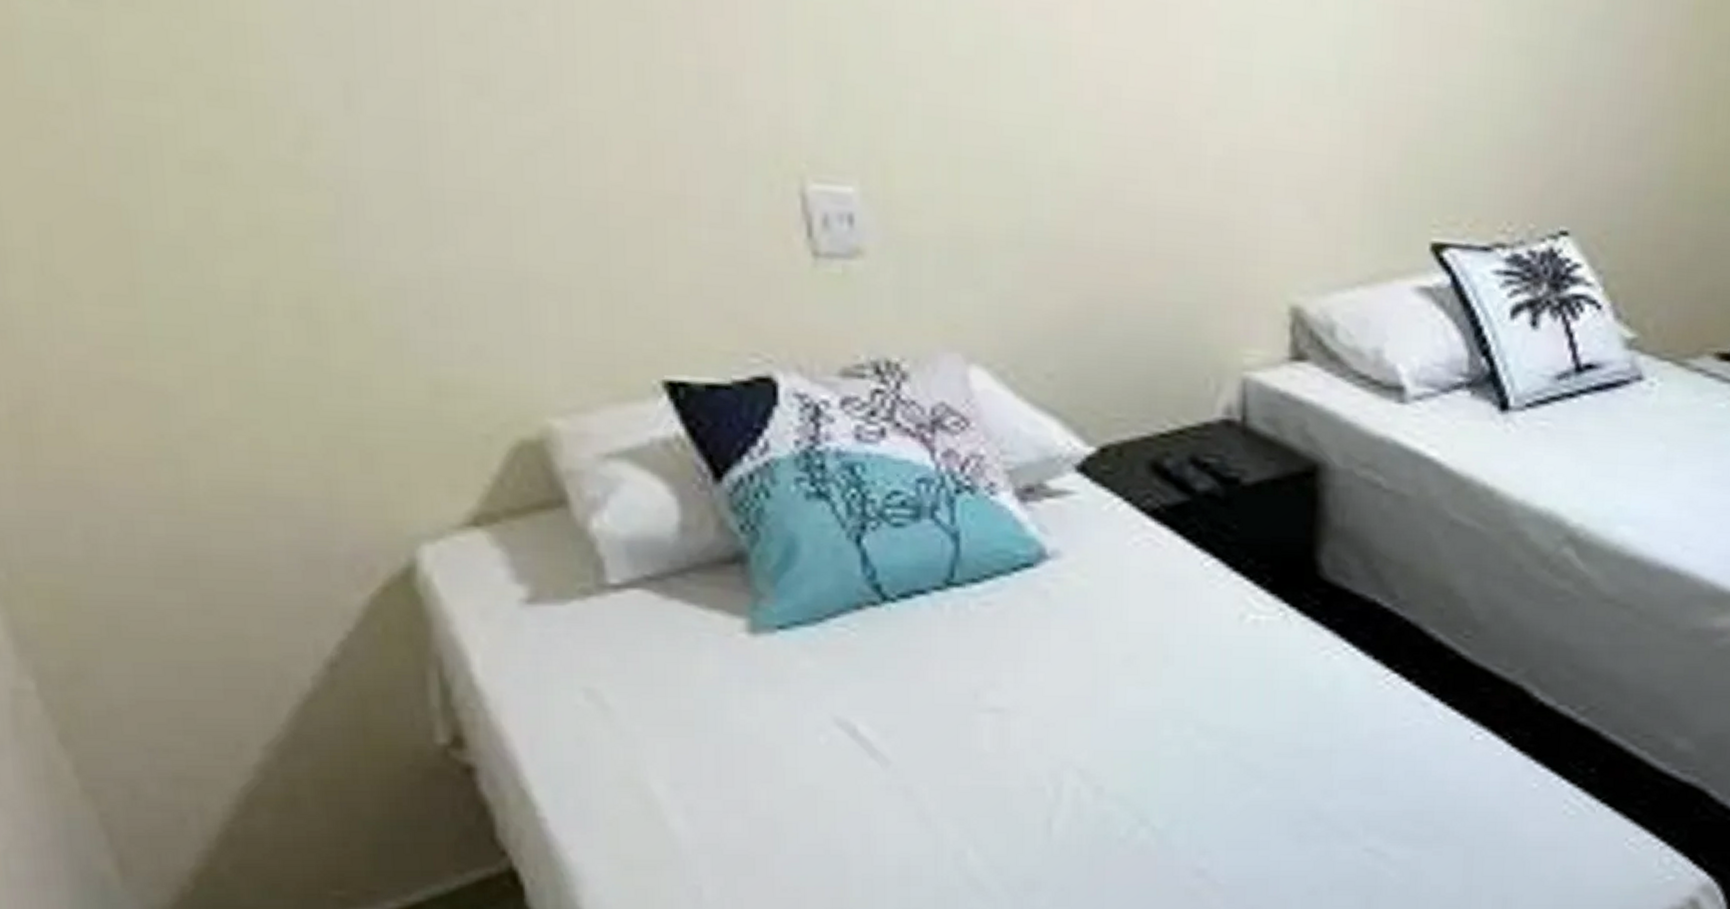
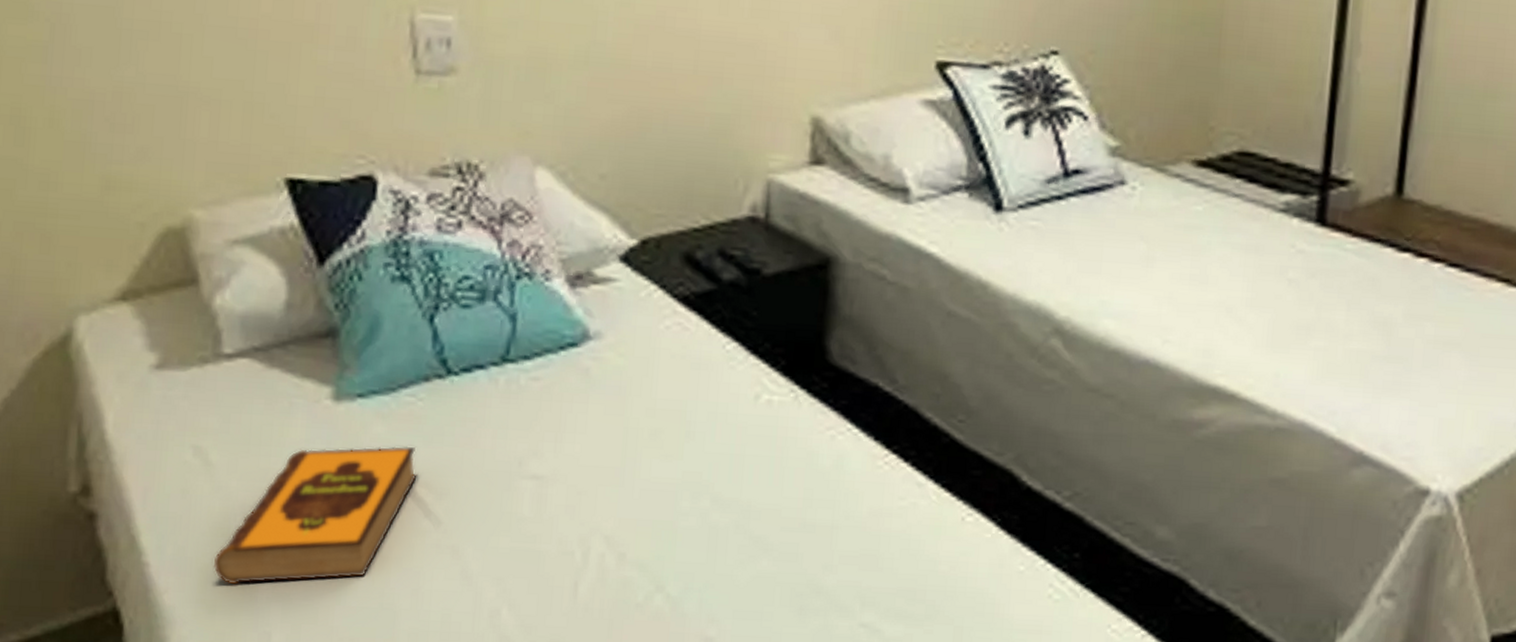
hardback book: none [623,681,857,838] -> present [213,446,417,585]

